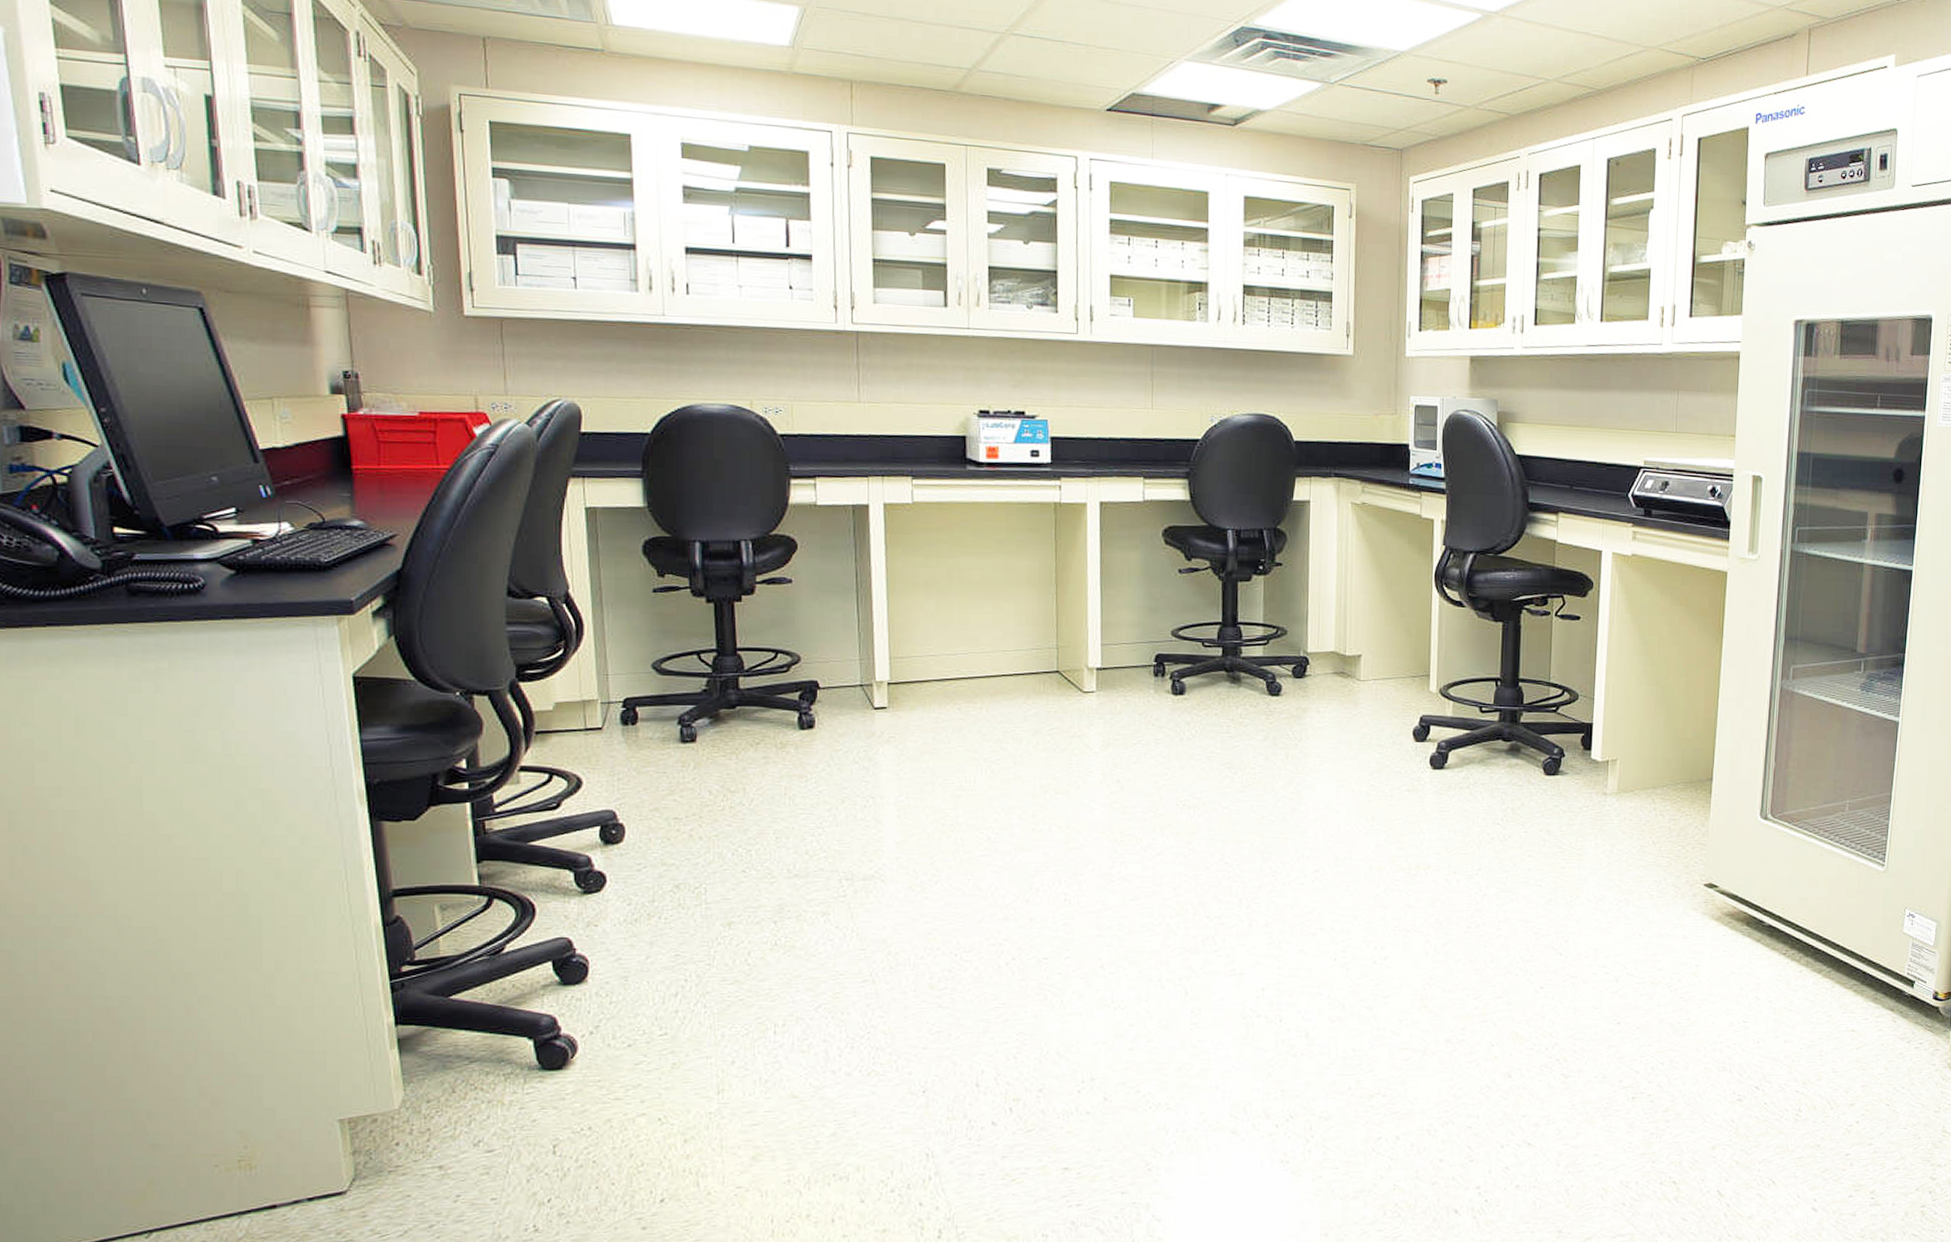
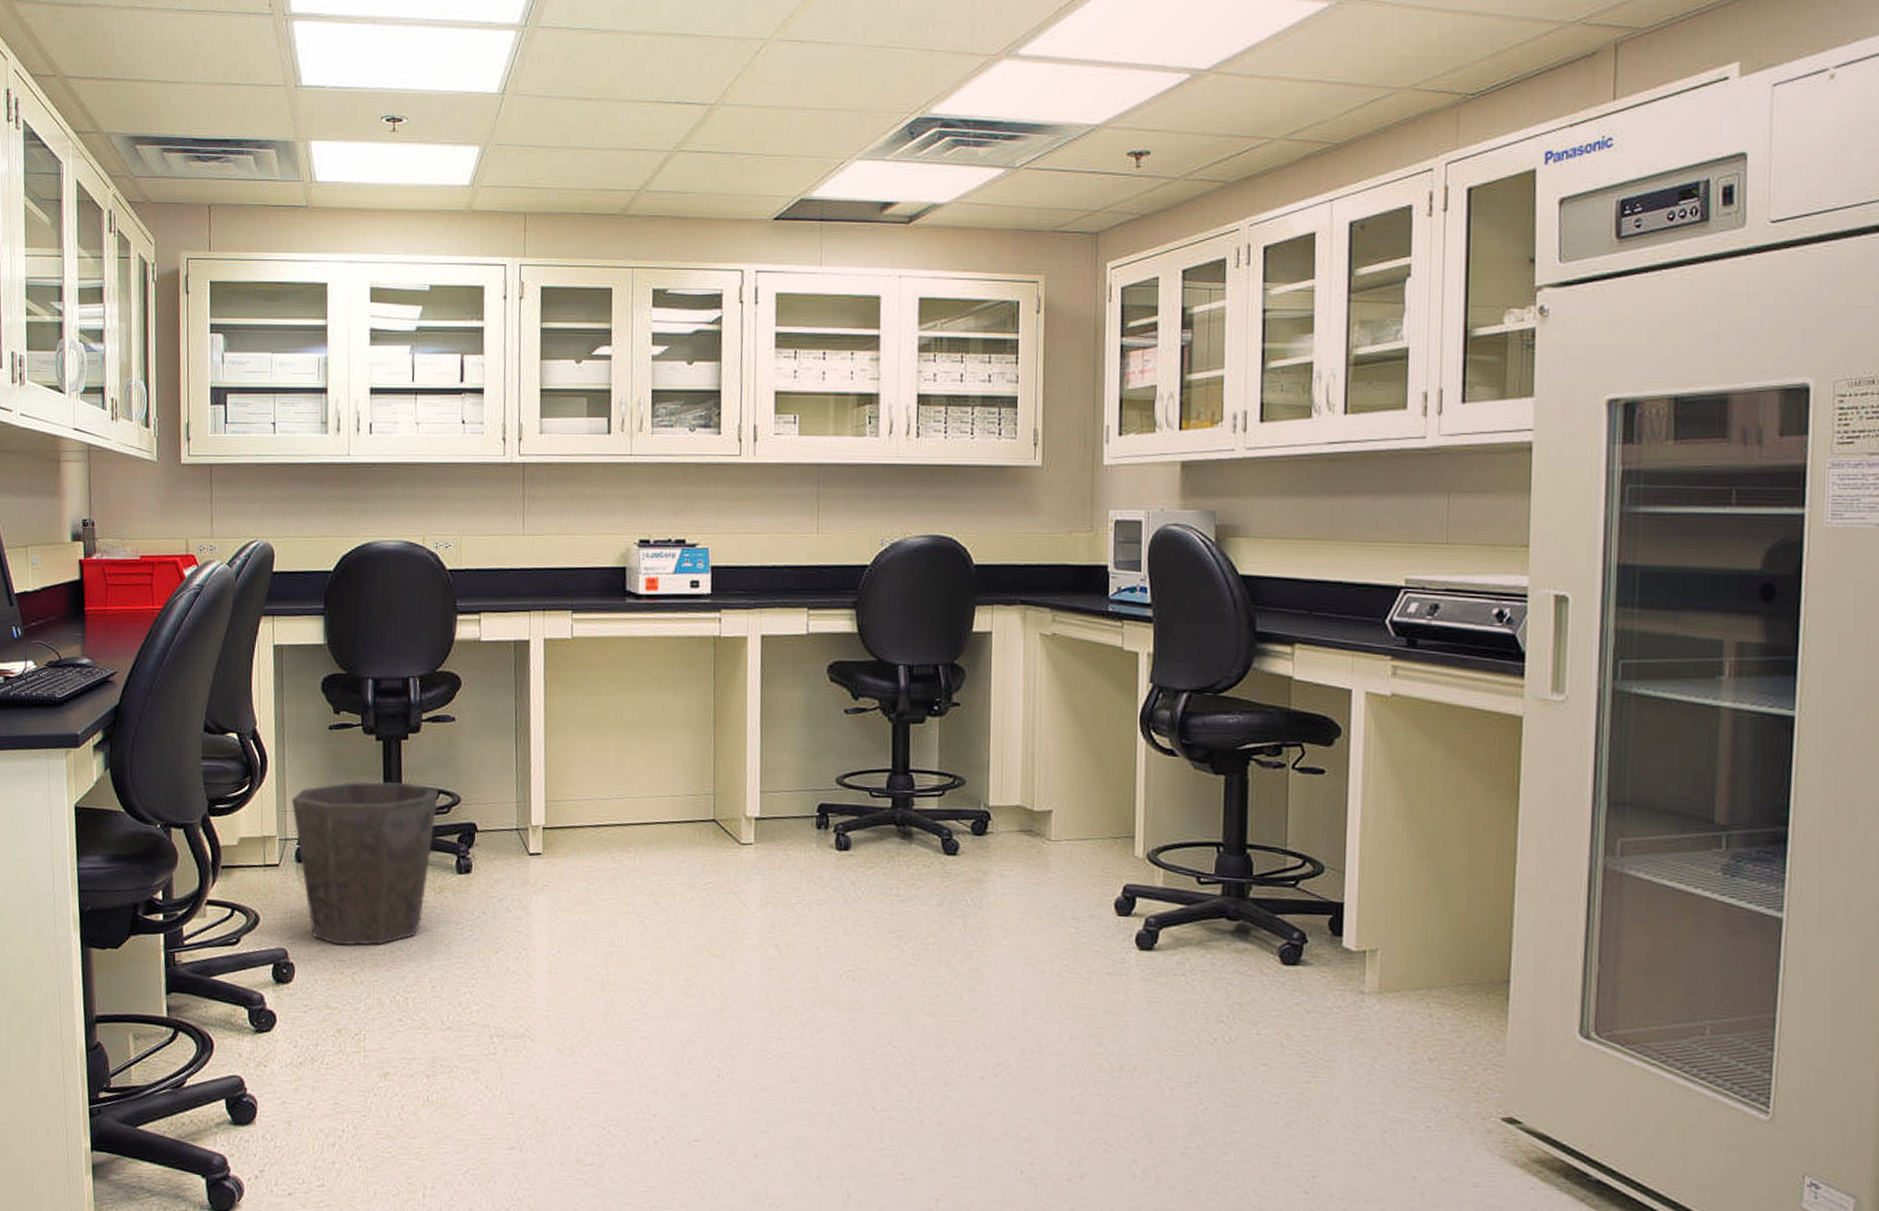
waste bin: none [613,642,777,804] -> present [291,781,439,946]

